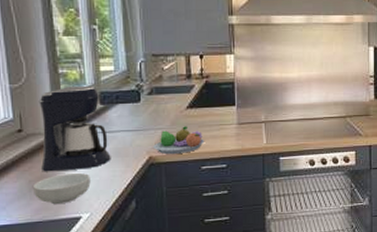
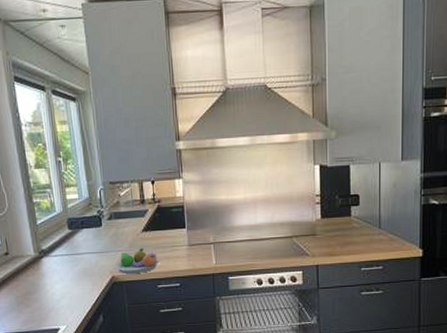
cereal bowl: present [33,173,91,205] -> none [20,291,65,318]
coffee maker: present [39,85,111,172] -> none [19,212,81,289]

